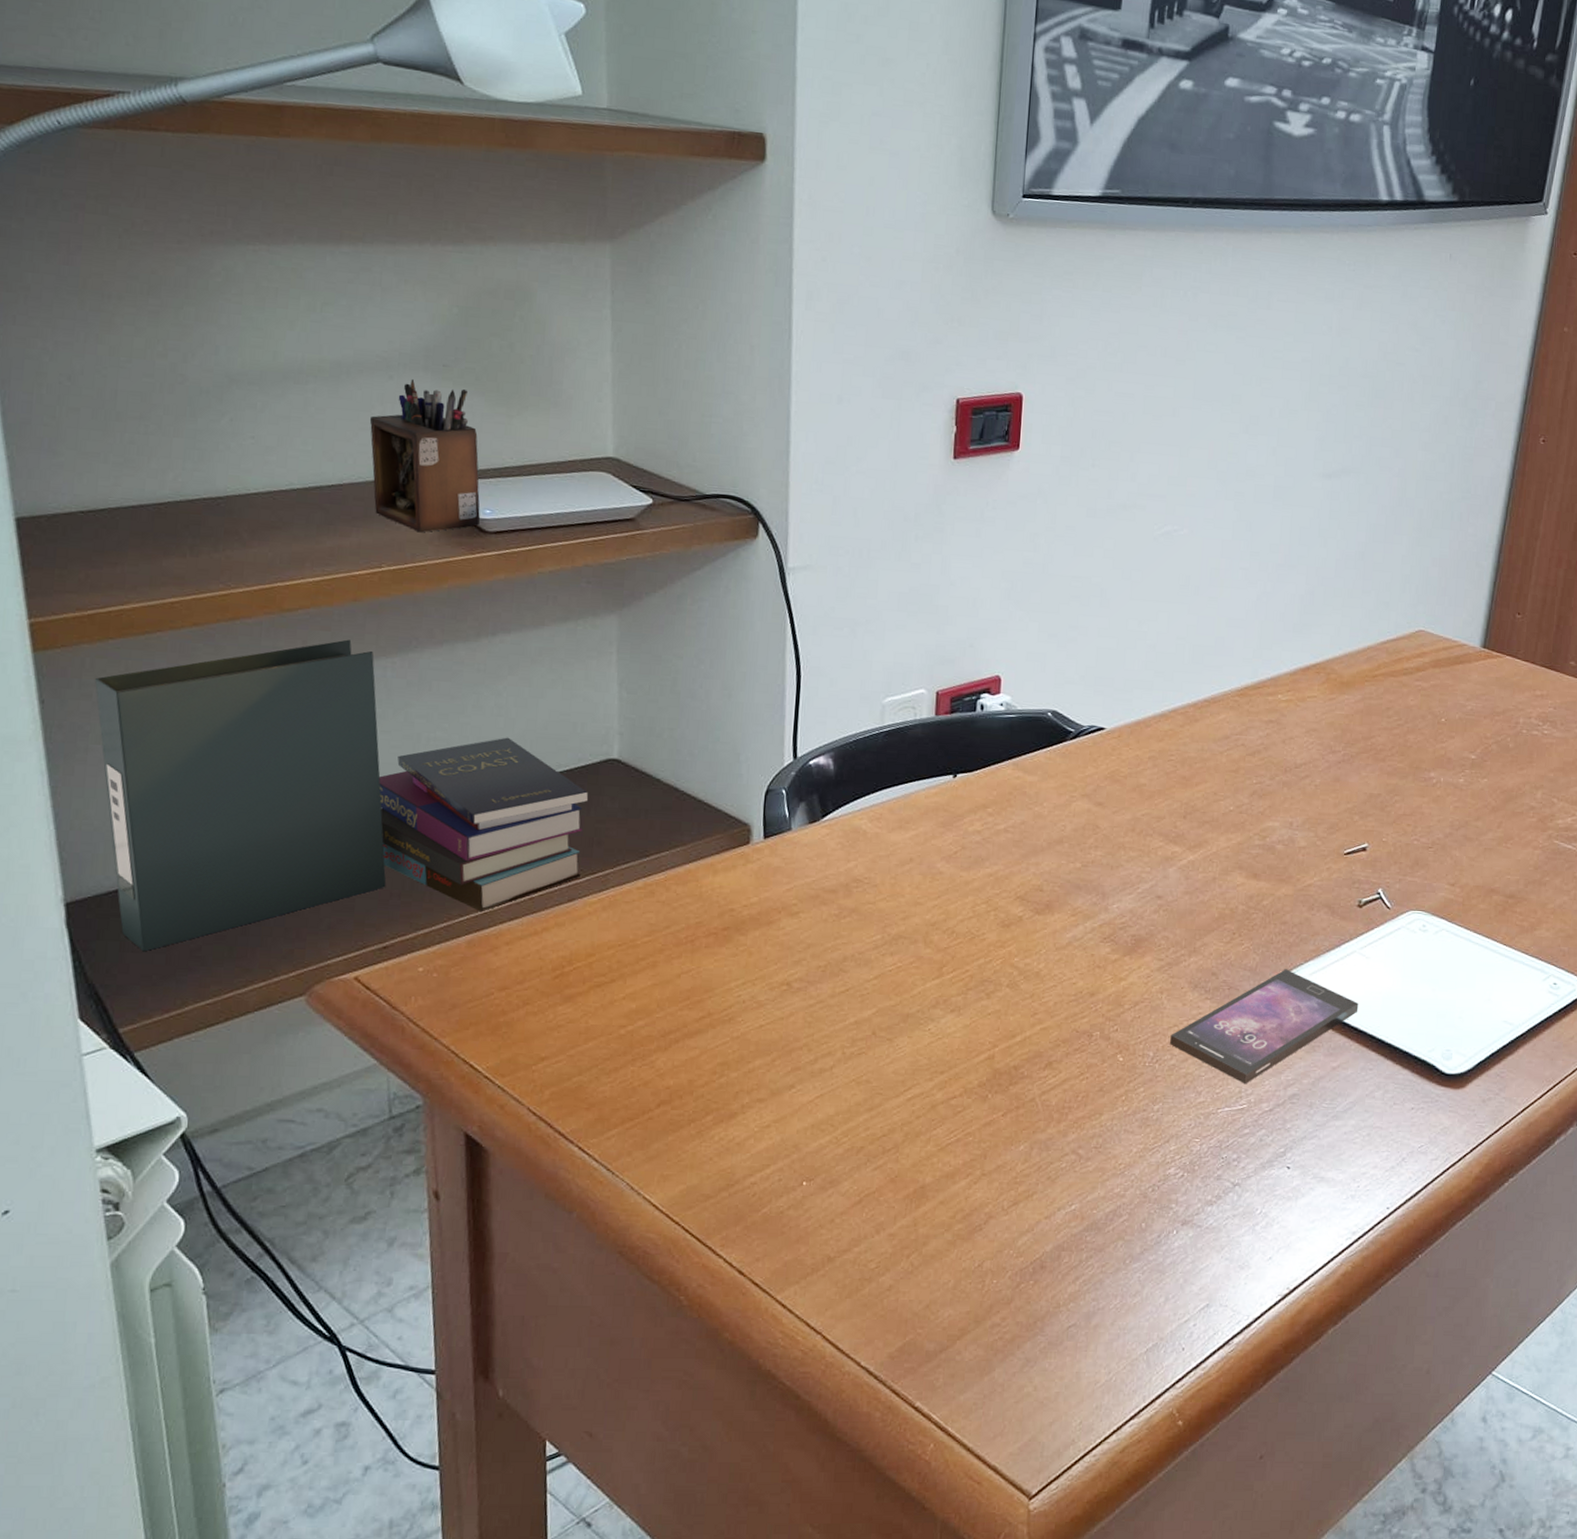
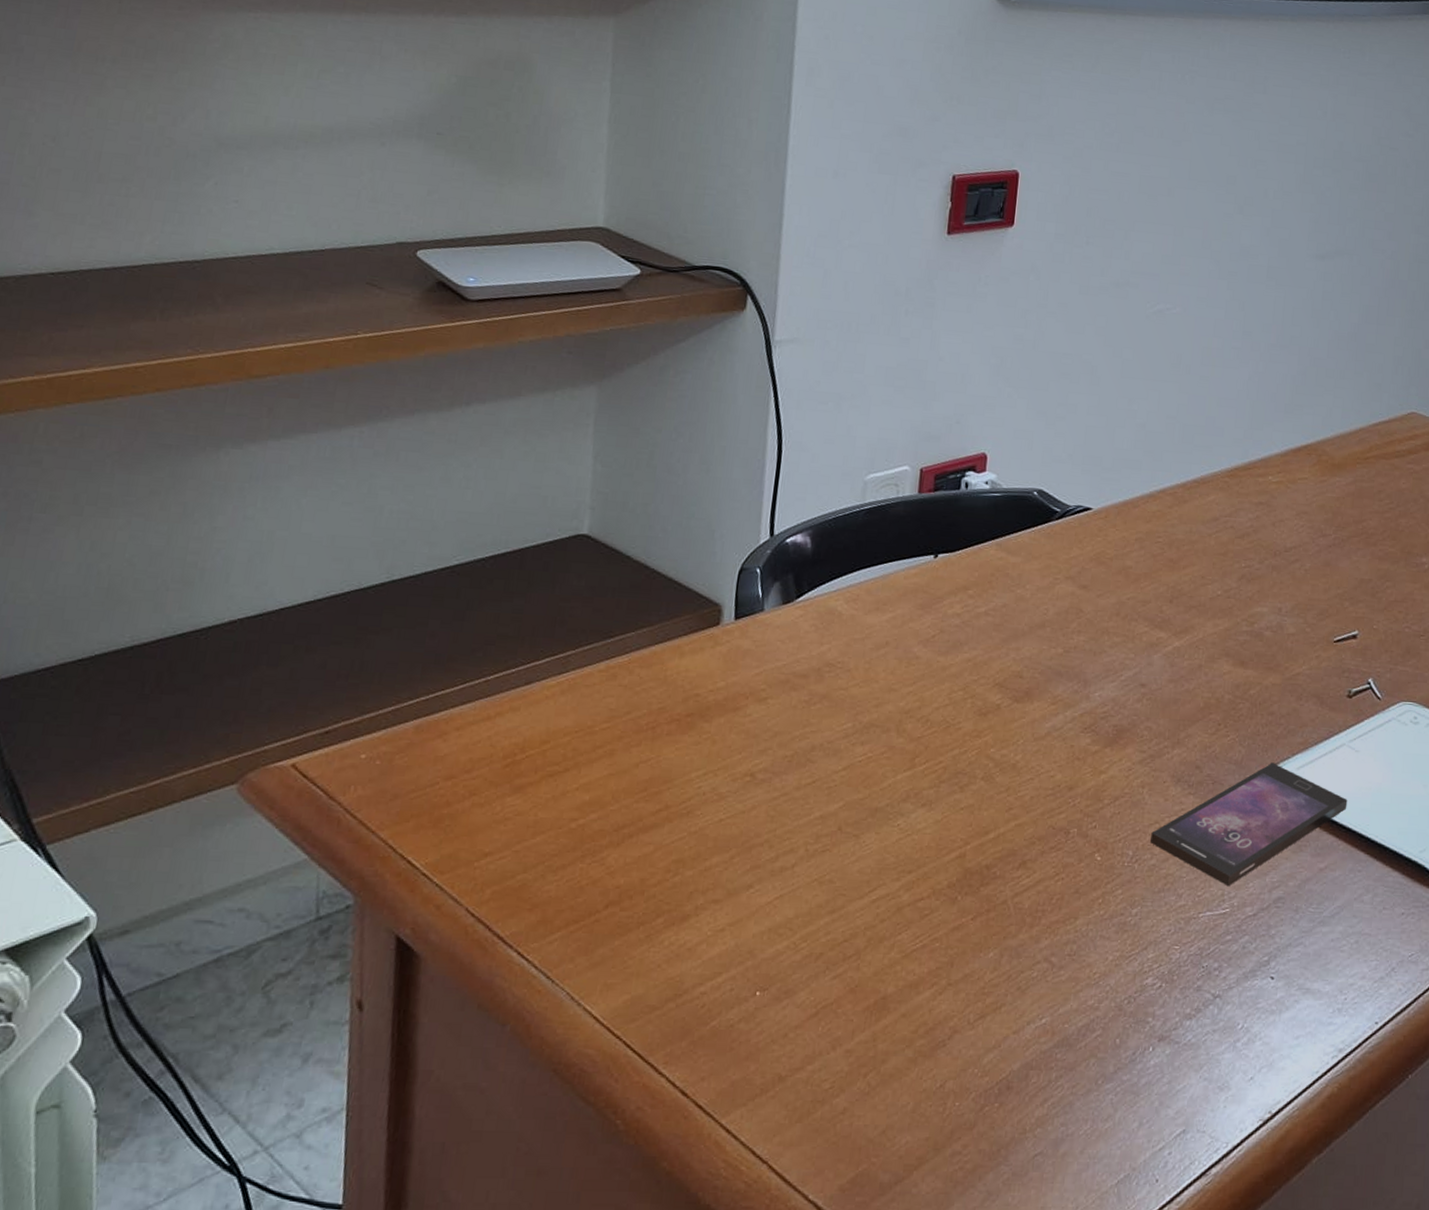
binder: present [95,639,386,952] -> none [46,407,342,735]
desk organizer: present [369,378,480,533] -> none [355,146,467,300]
books: present [378,737,589,911] -> none [332,510,554,694]

